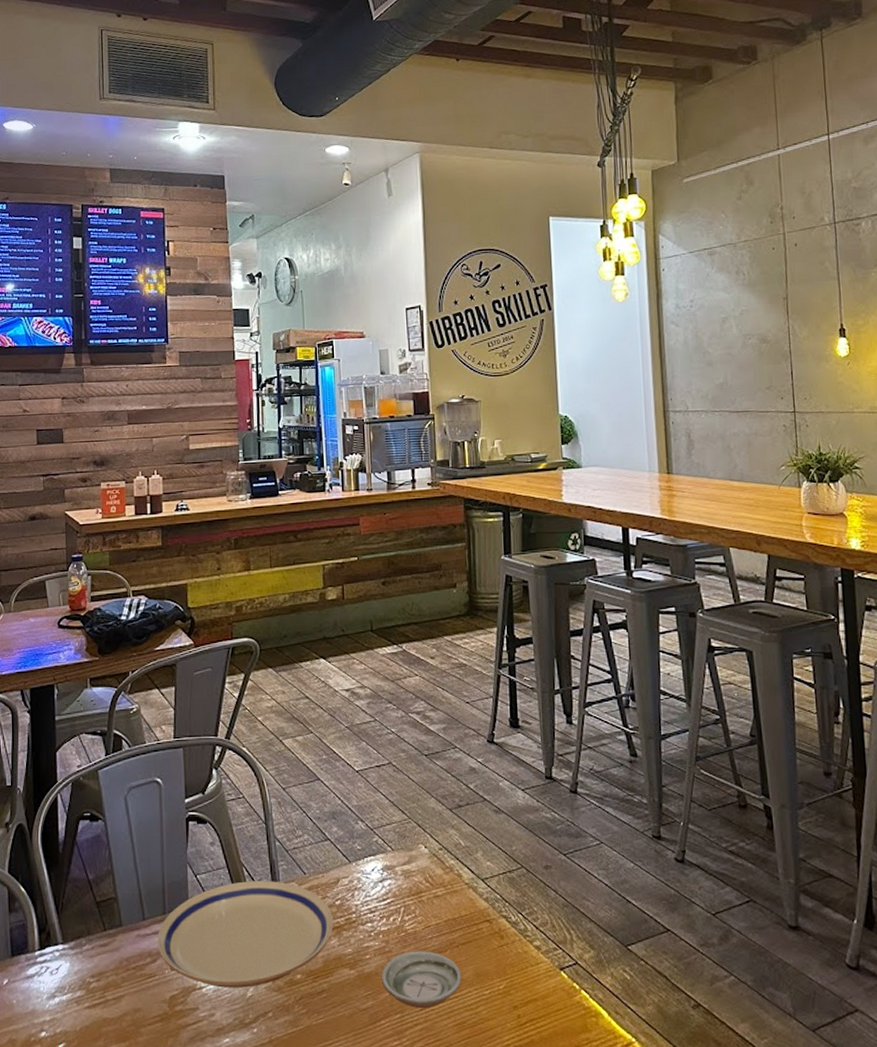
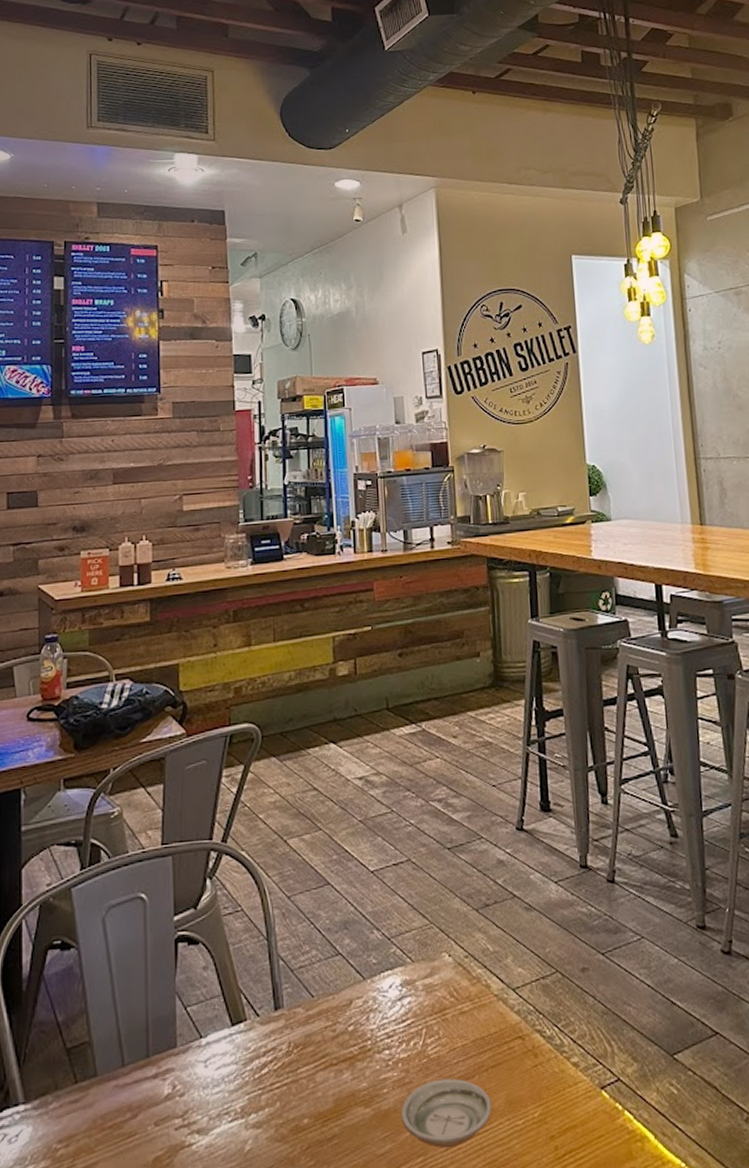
plate: present [158,881,334,988] -> none [139,1007,346,1143]

